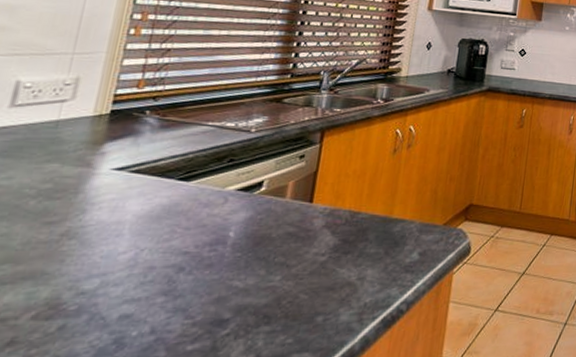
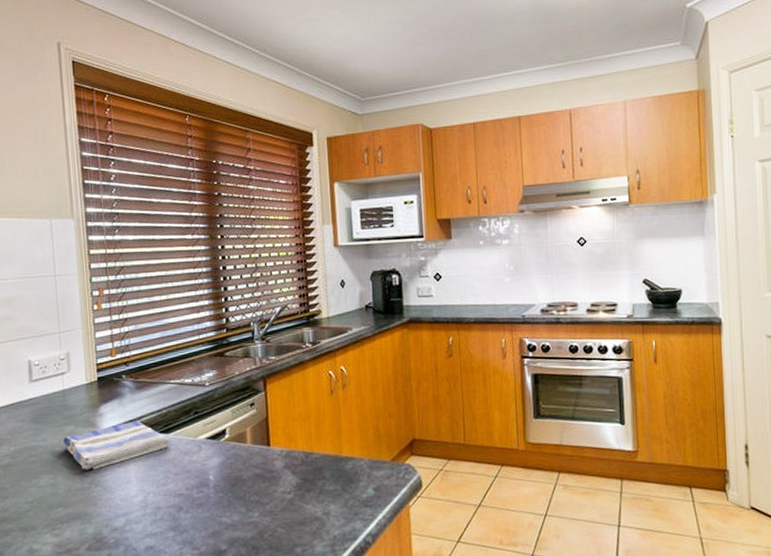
dish towel: none [38,164,190,219] -> present [63,420,171,470]

